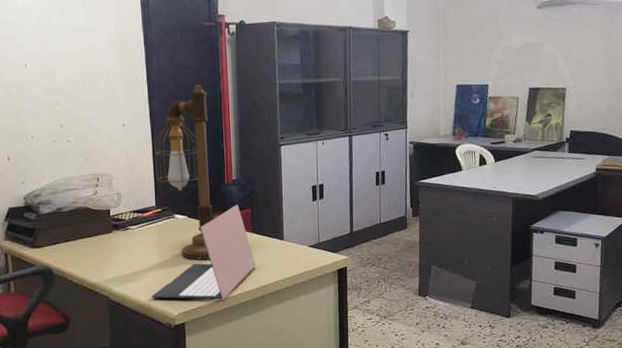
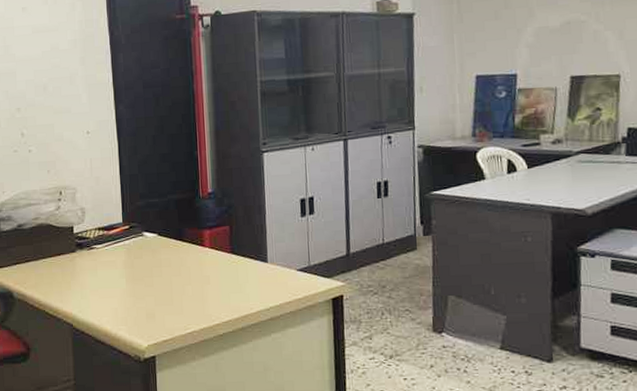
laptop: present [152,204,256,300] -> none [118,221,236,331]
desk lamp: present [154,85,220,260] -> none [121,85,194,284]

